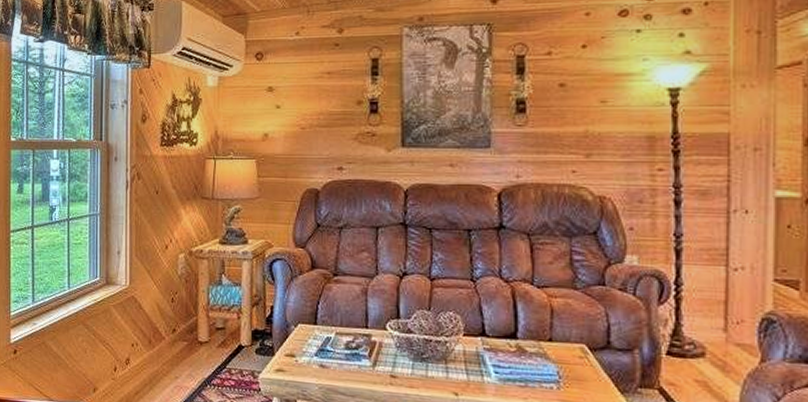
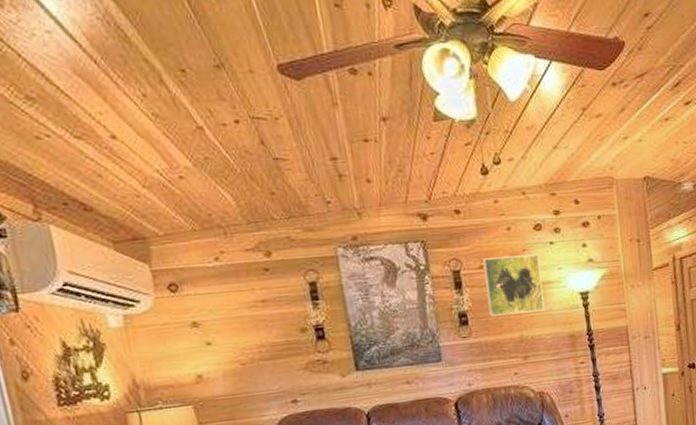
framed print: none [552,42,620,106] -> present [483,254,545,316]

